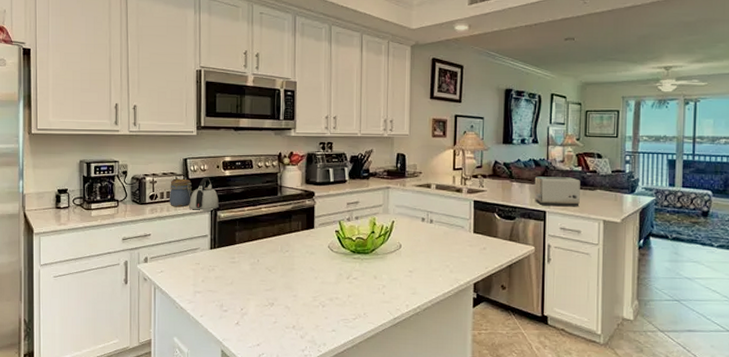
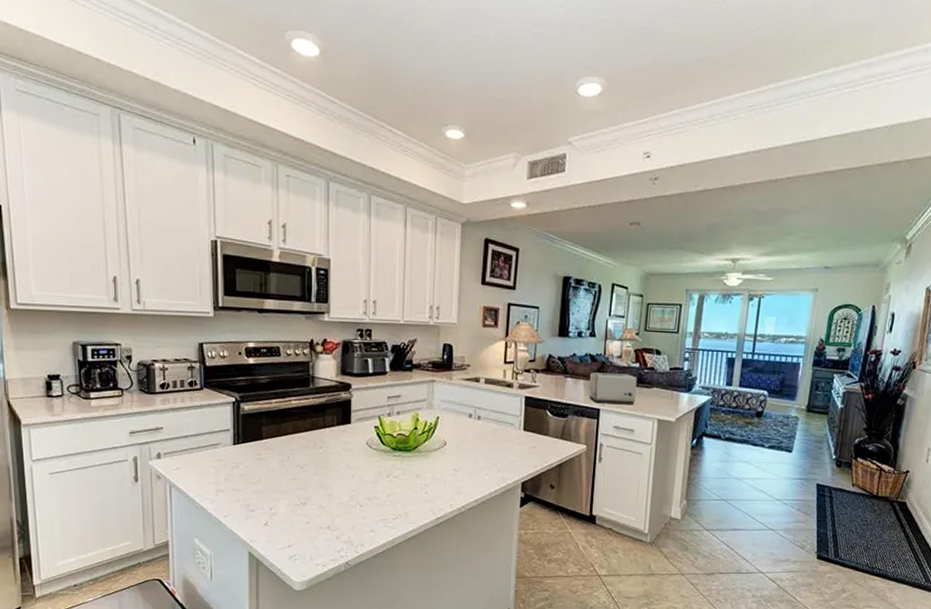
jar: present [170,178,193,207] -> none [184,365,211,398]
kettle: present [188,177,220,212] -> none [206,364,243,404]

